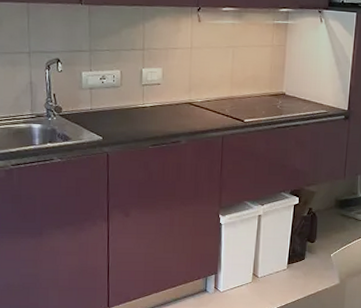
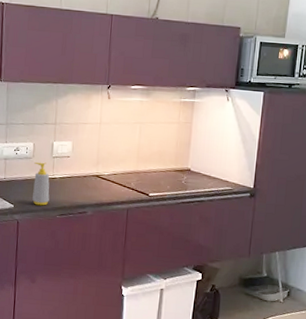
soap bottle: none [122,90,141,137] -> present [32,162,50,206]

